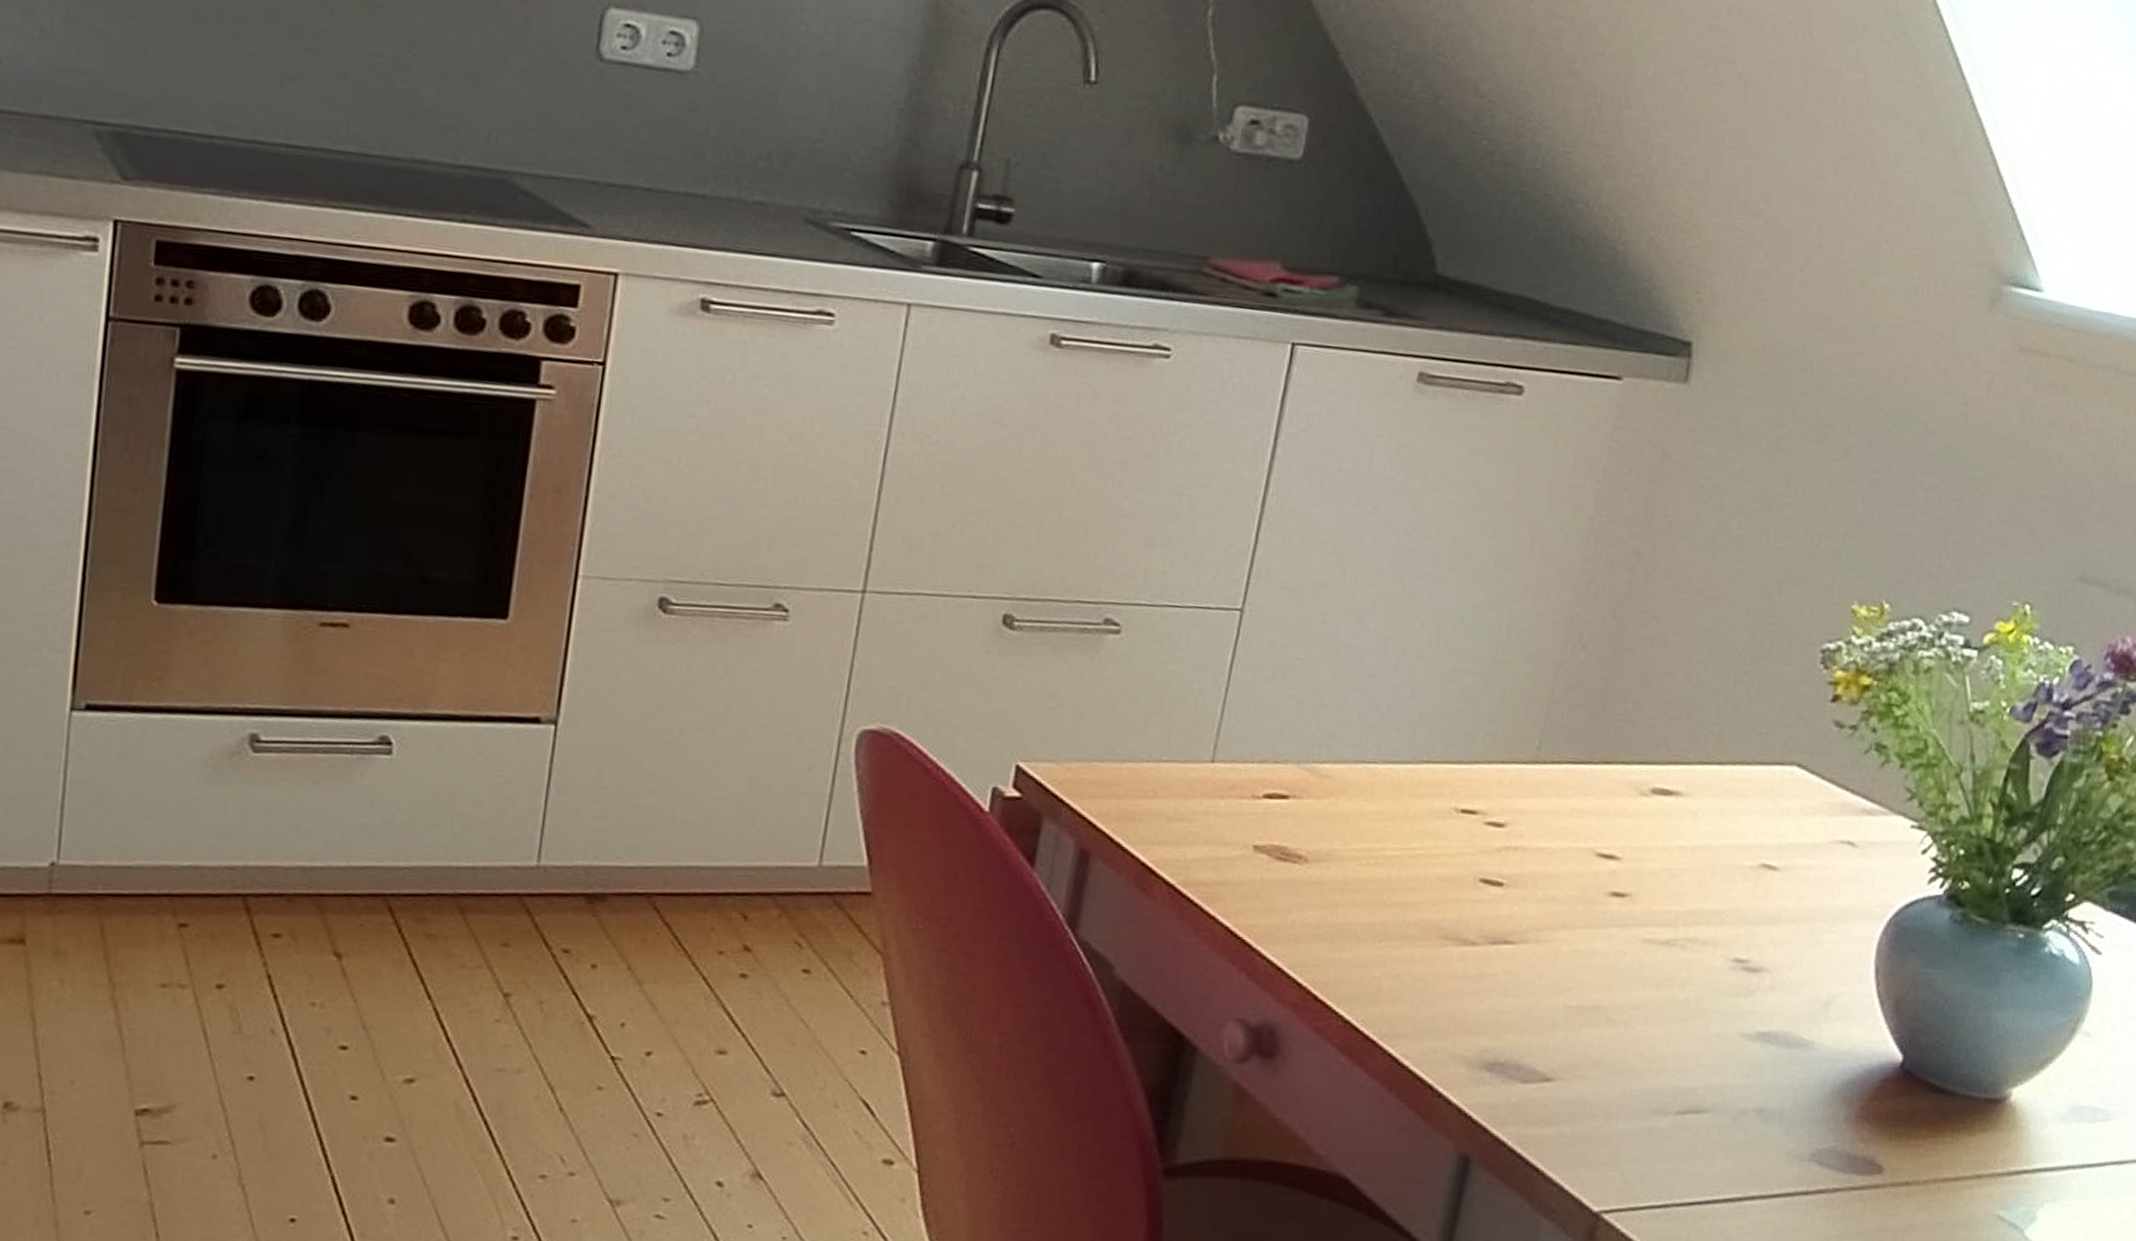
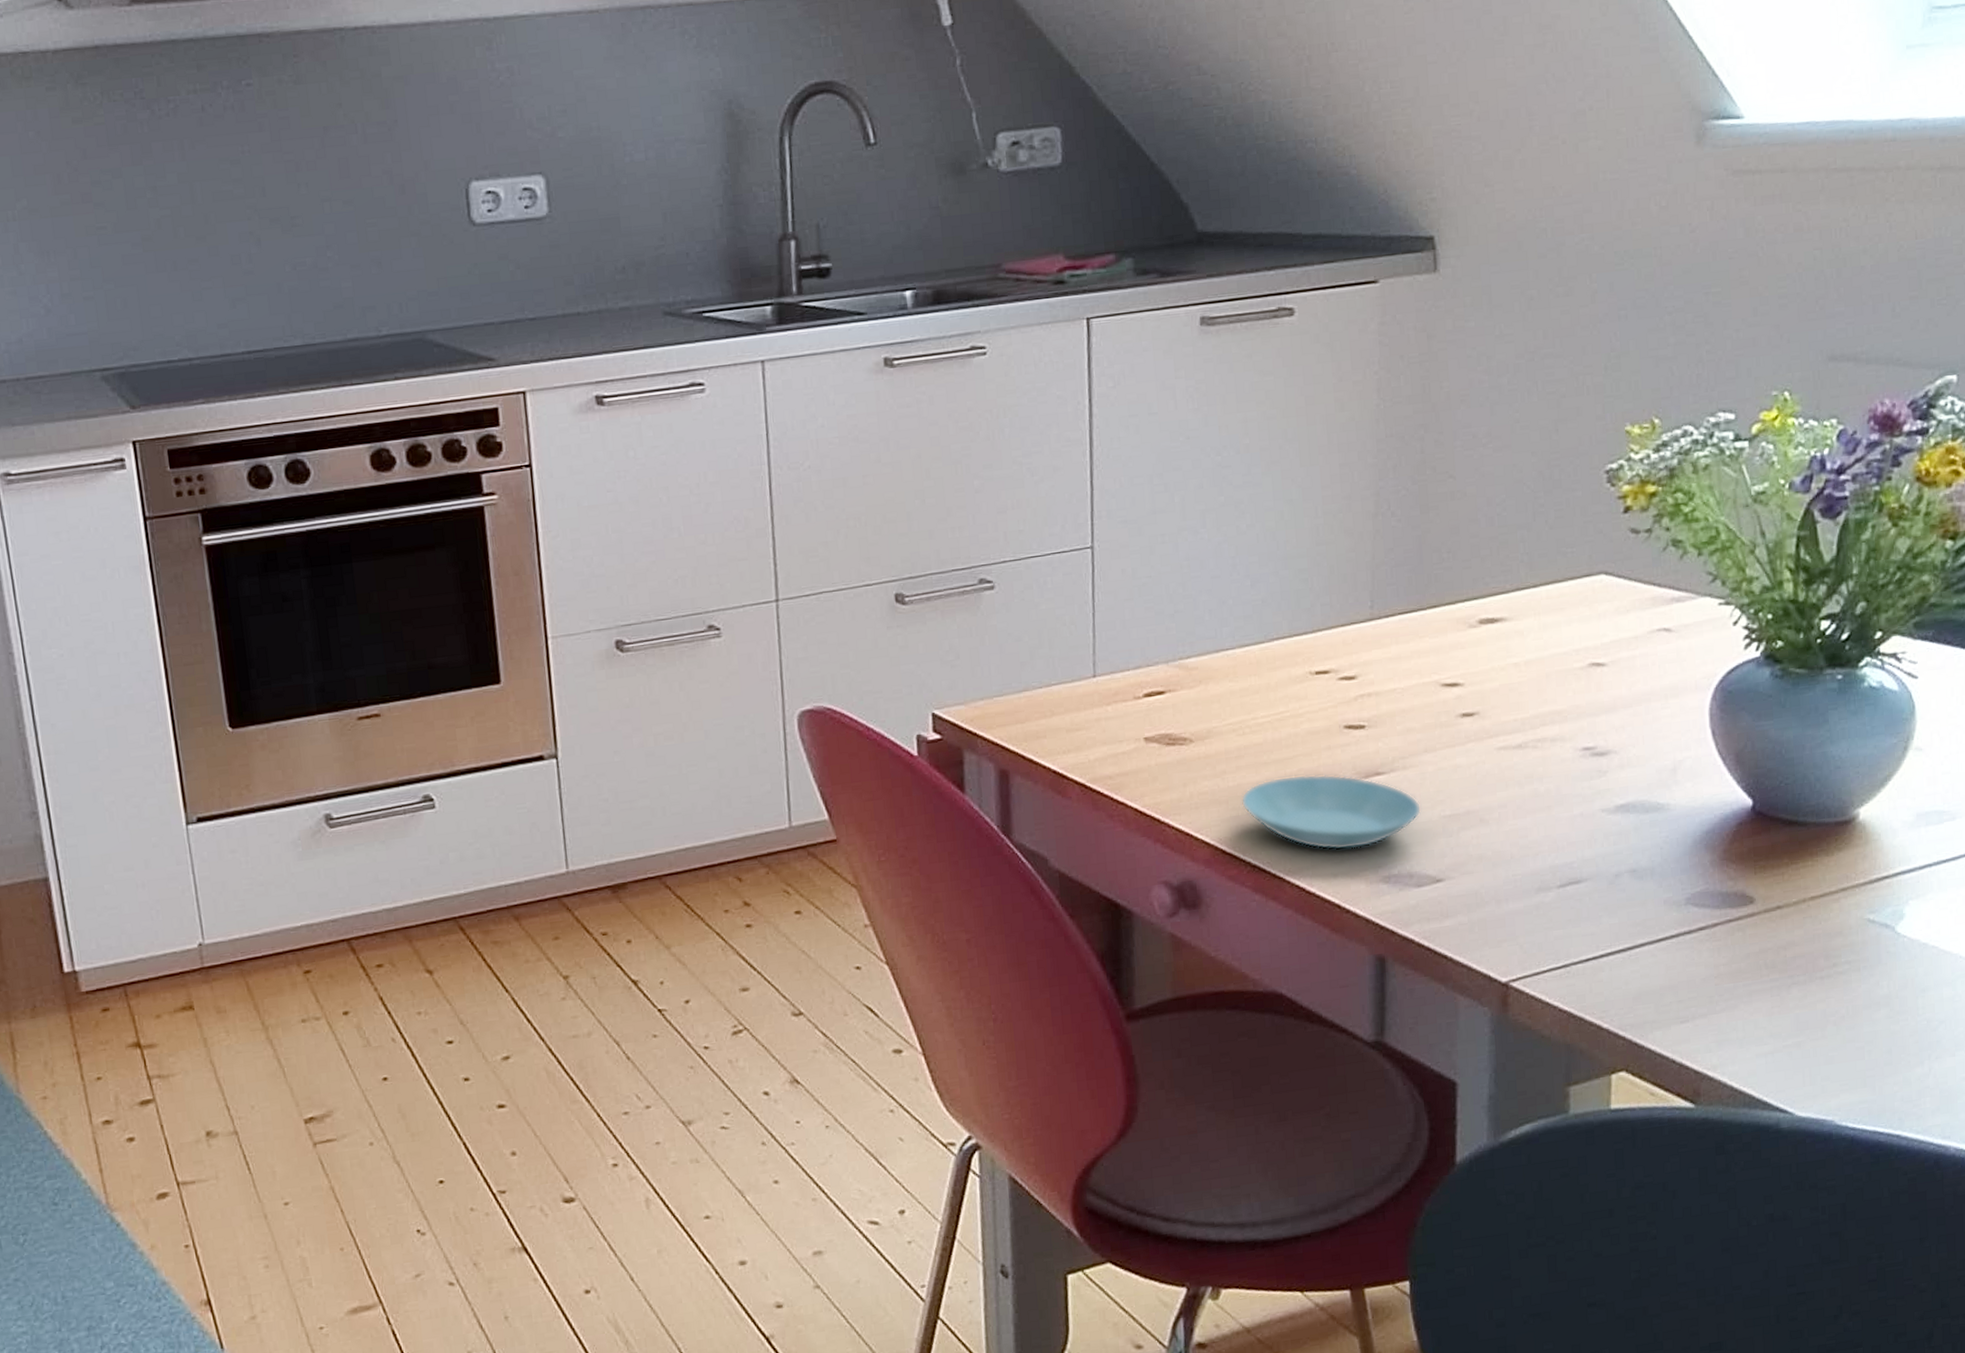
saucer: none [1346,923,1547,1025] -> present [1240,774,1422,851]

